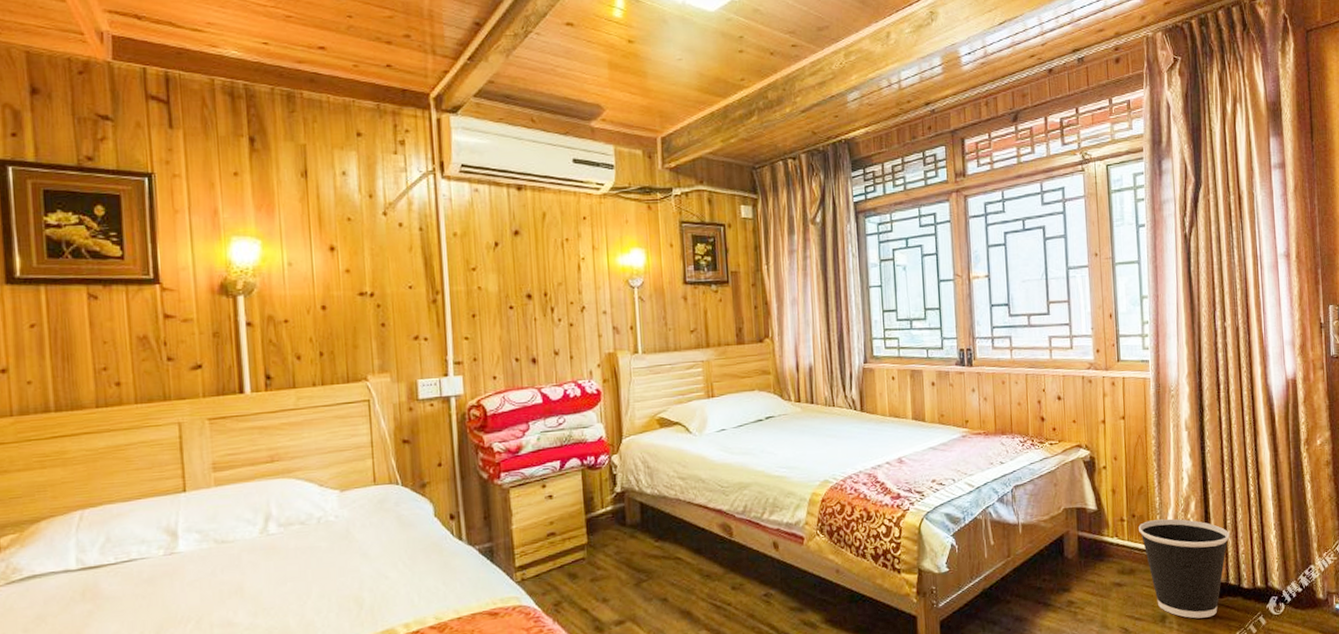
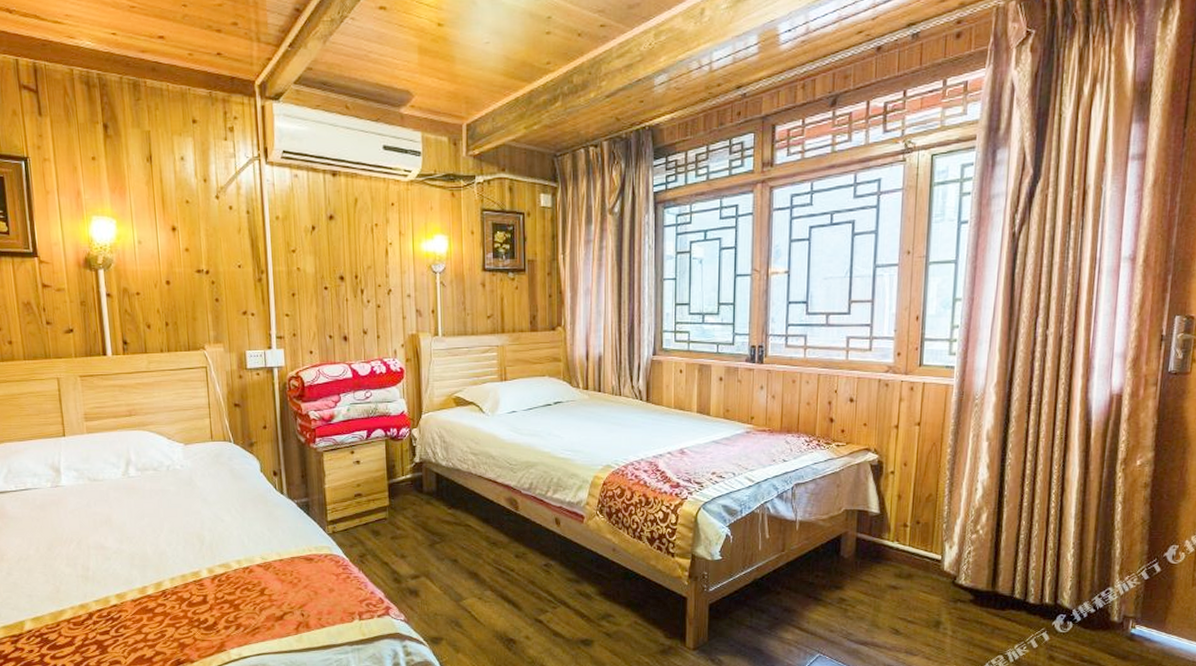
wastebasket: present [1139,518,1230,619] -> none [922,528,1021,628]

